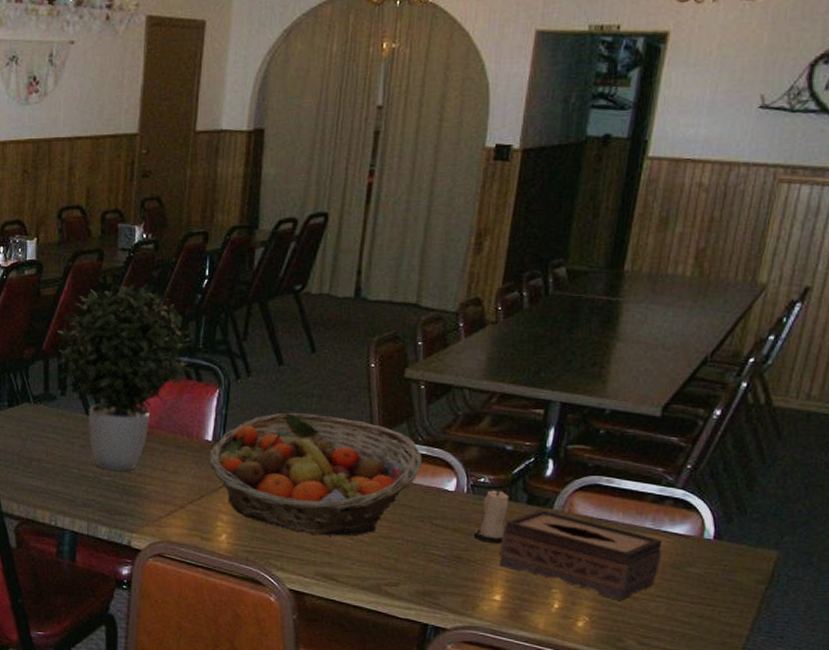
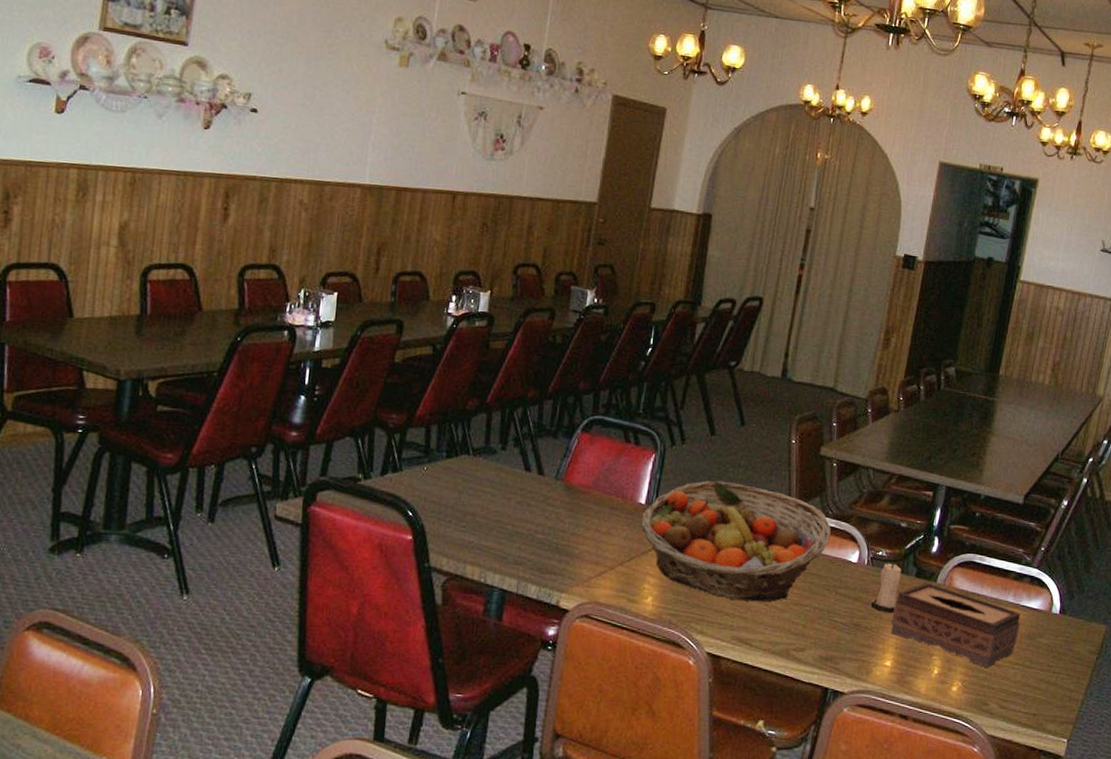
potted plant: present [57,282,192,471] -> none [500,342,632,530]

